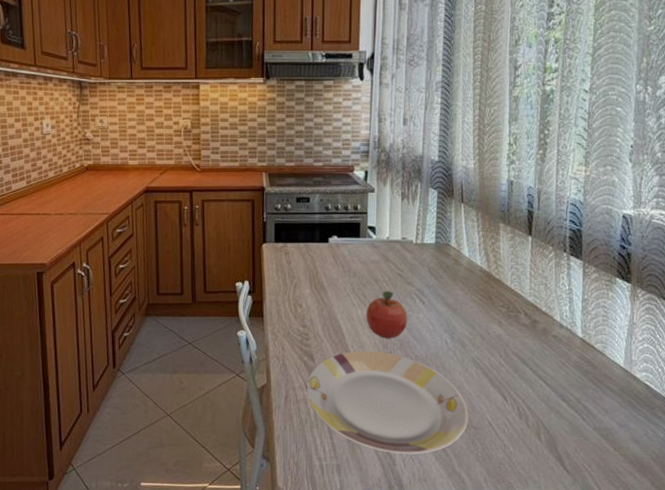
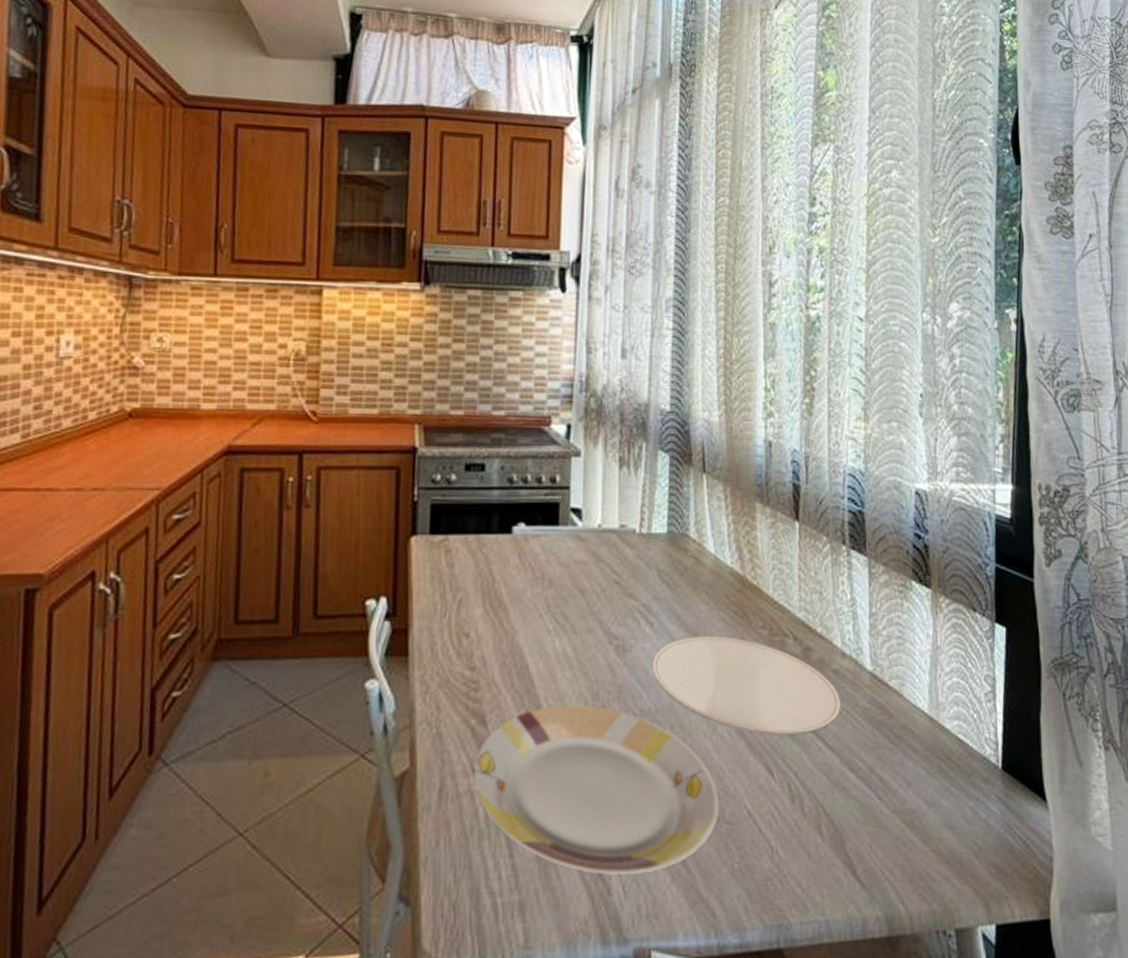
fruit: present [366,290,407,339] -> none [567,607,628,684]
plate: none [424,311,558,376] -> present [652,637,840,735]

